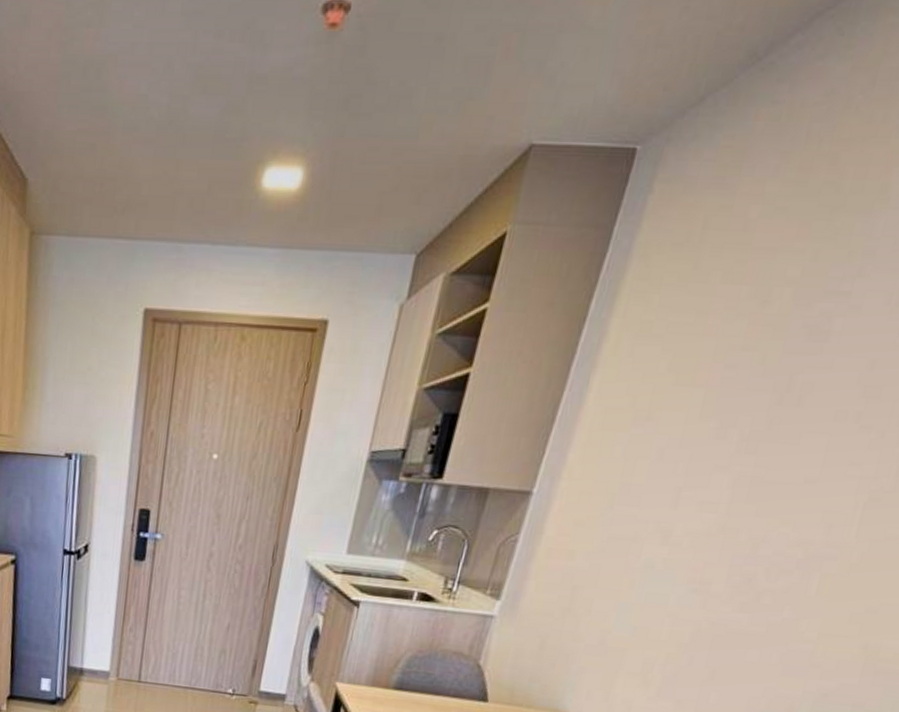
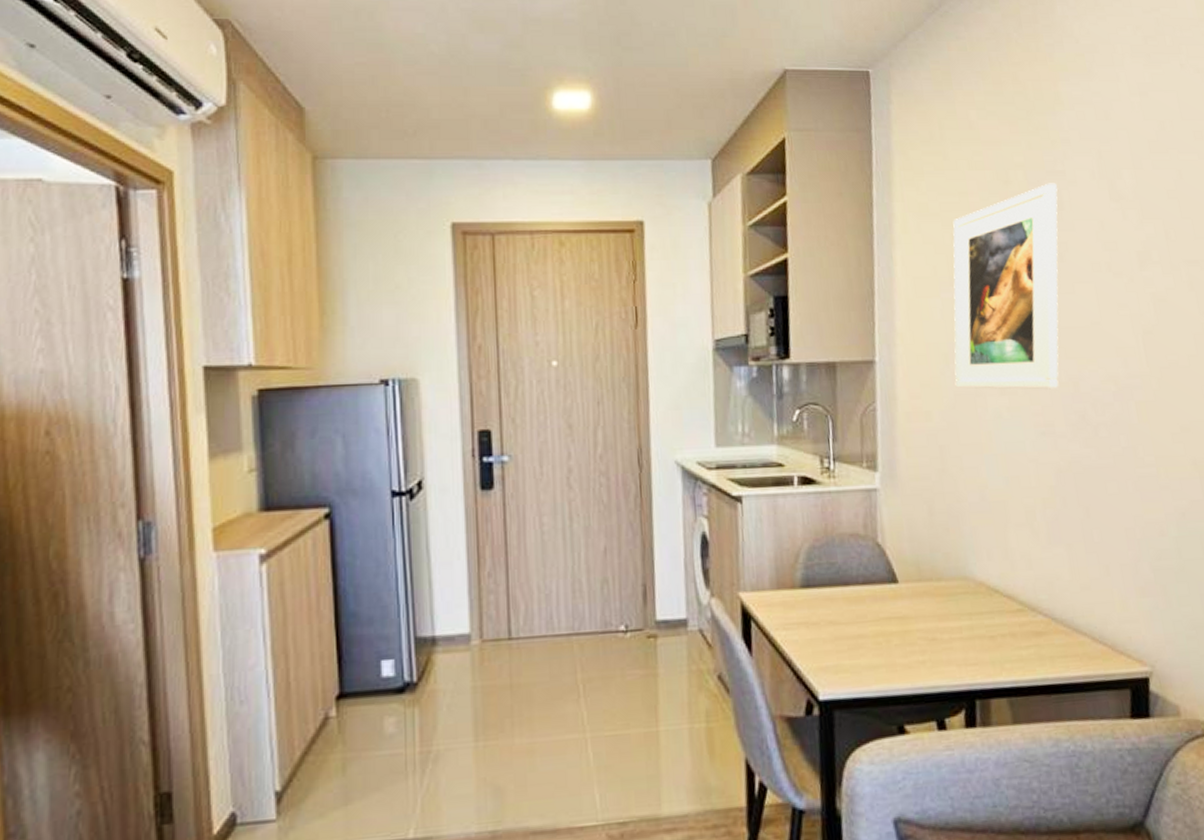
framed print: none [612,306,832,547] -> present [953,183,1059,390]

